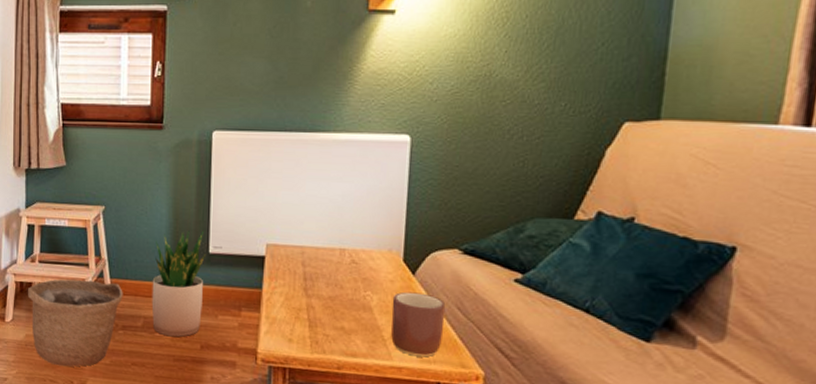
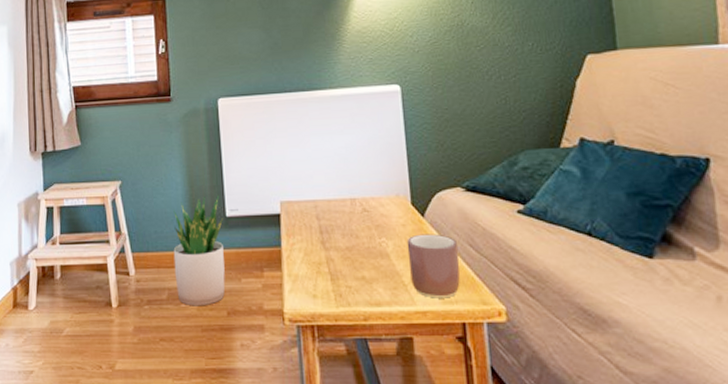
basket: present [28,279,123,367] -> none [50,256,146,351]

